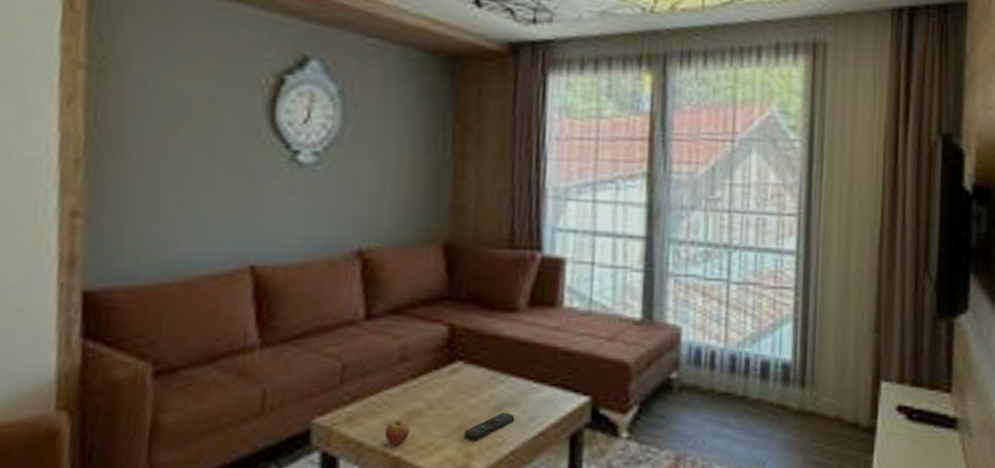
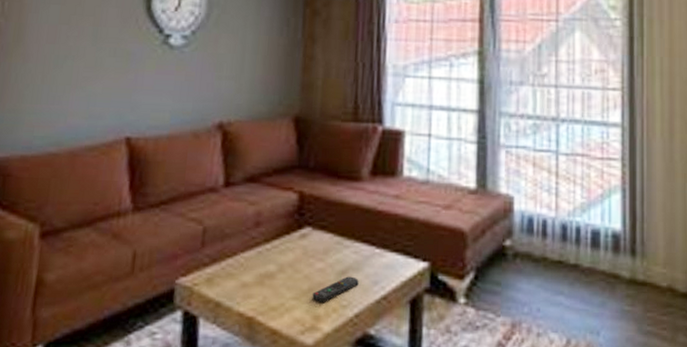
fruit: present [384,419,411,445] -> none [240,281,264,306]

